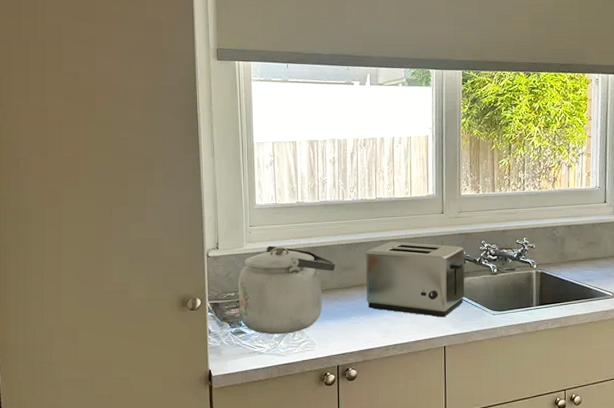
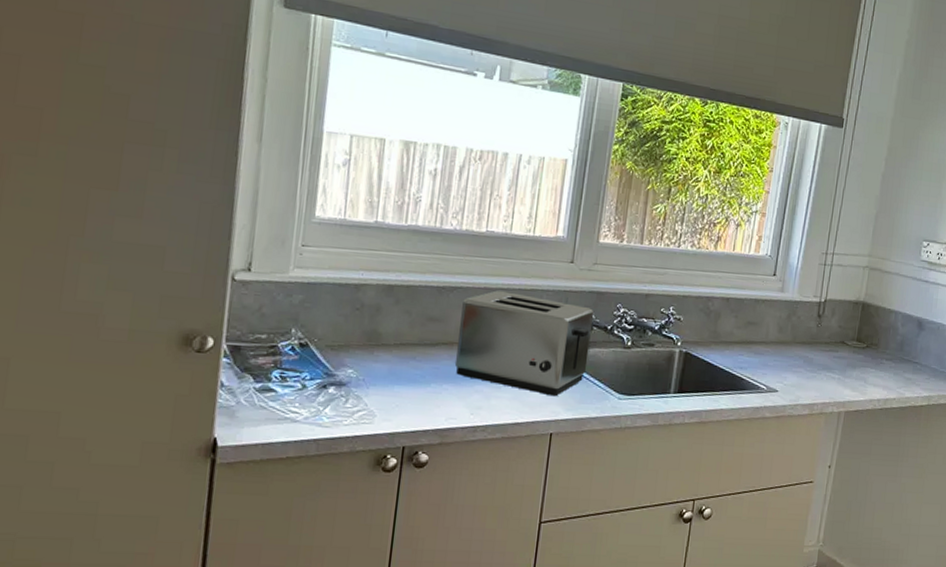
kettle: present [238,245,336,335] -> none [269,275,419,398]

